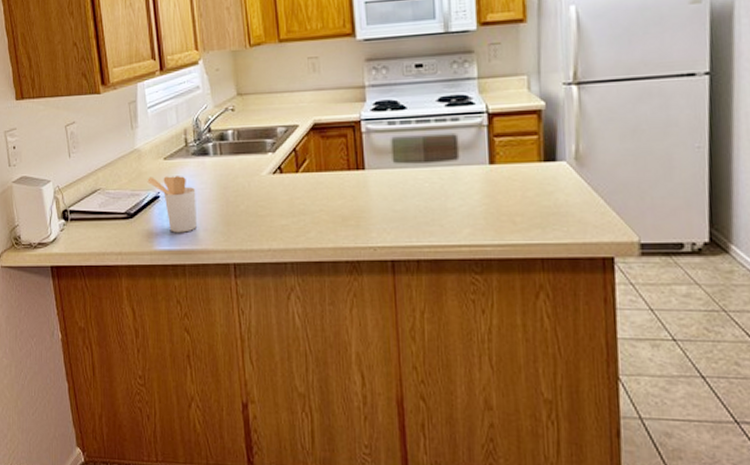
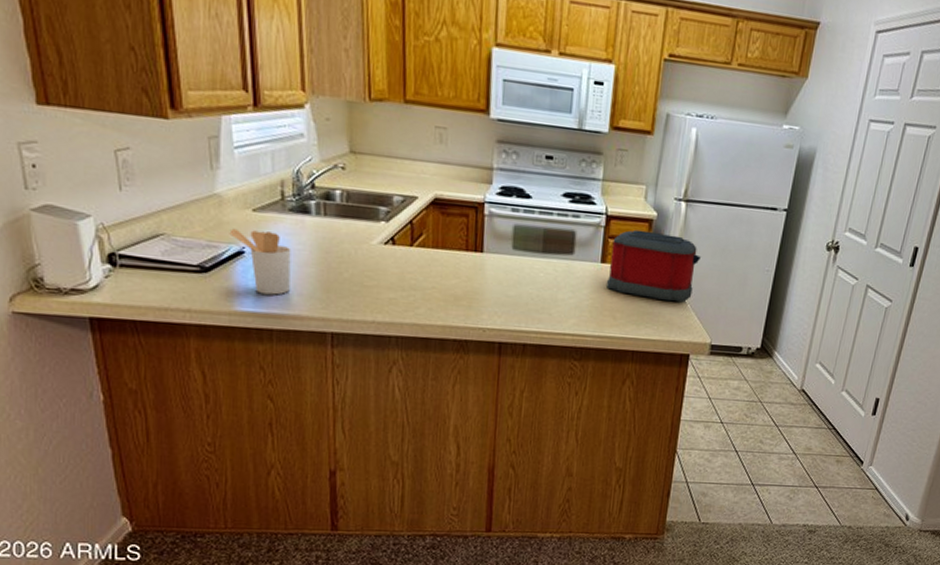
toaster: none [499,123,607,198] -> present [607,229,701,302]

